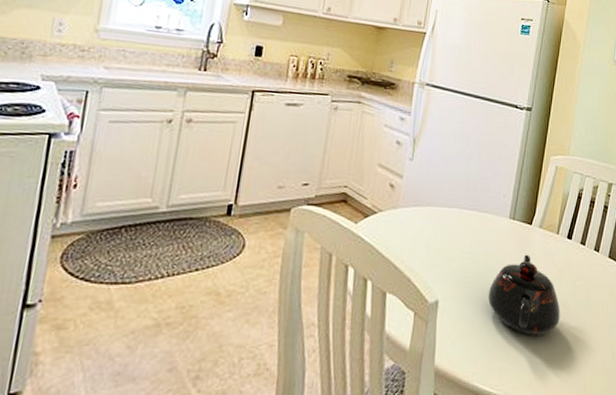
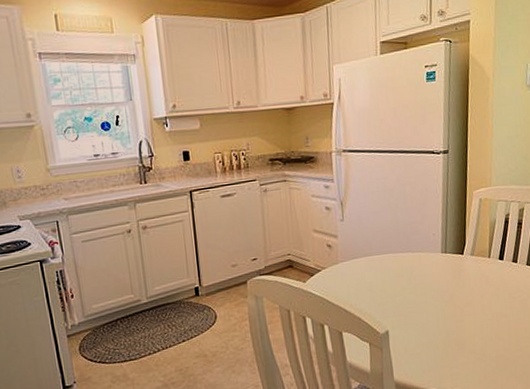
teapot: present [487,254,560,336] -> none [431,280,501,345]

